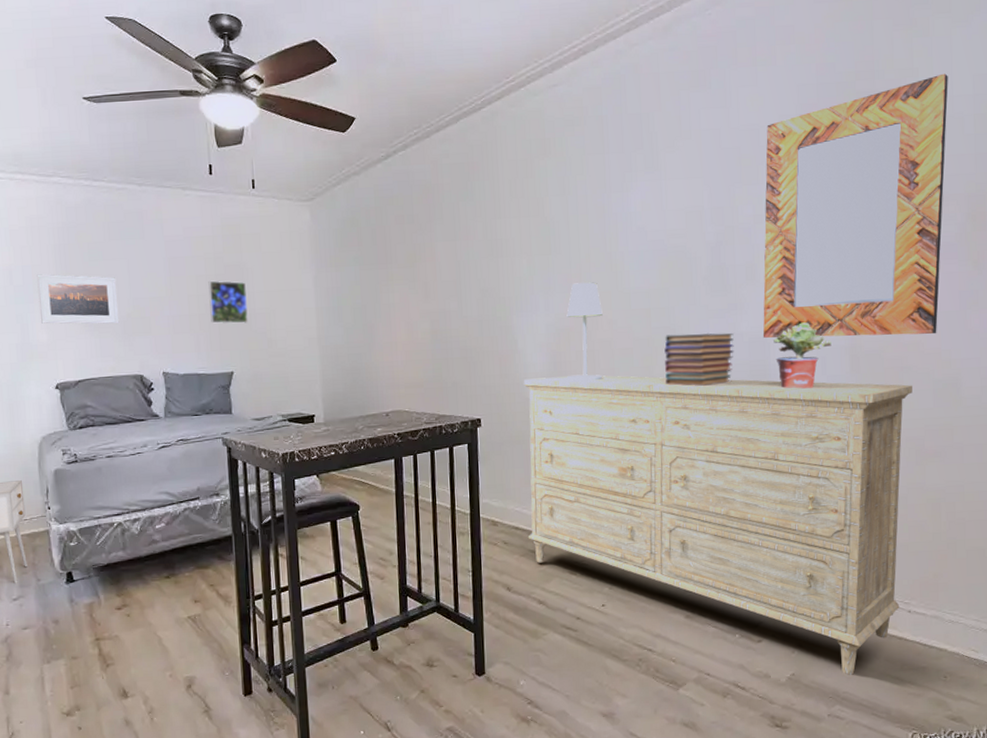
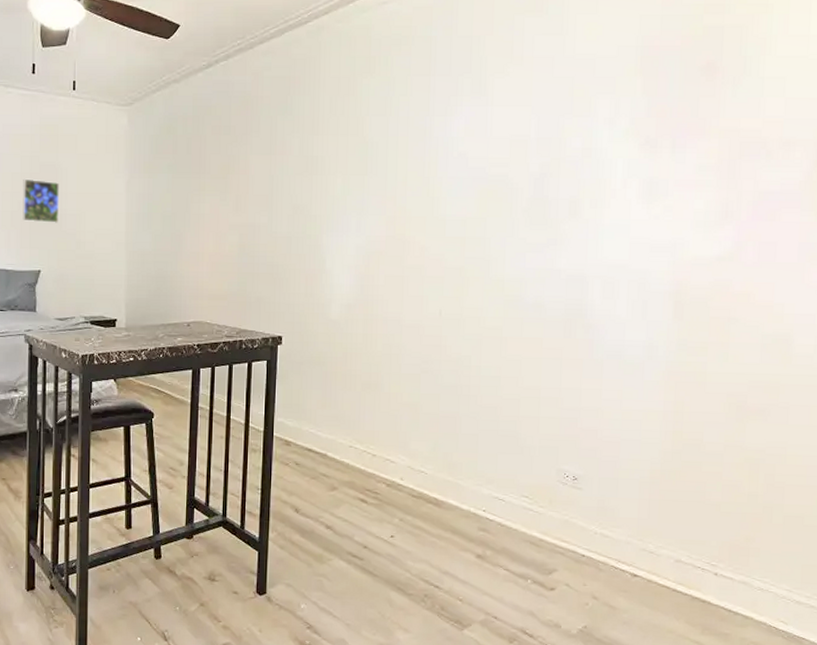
dresser: present [523,375,912,675] -> none [320,299,739,634]
table lamp: present [566,282,603,381] -> none [375,206,415,307]
book stack: present [664,332,734,387] -> none [475,266,551,322]
home mirror: present [762,73,948,338] -> none [581,11,806,286]
potted plant: present [774,322,833,389] -> none [593,263,656,332]

